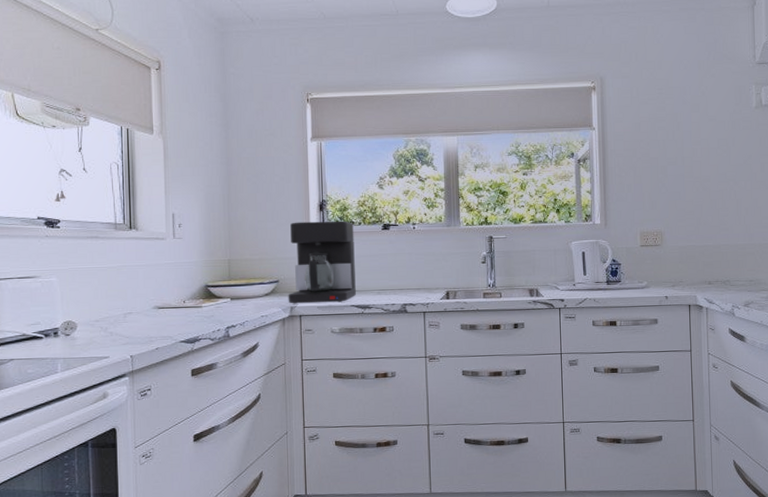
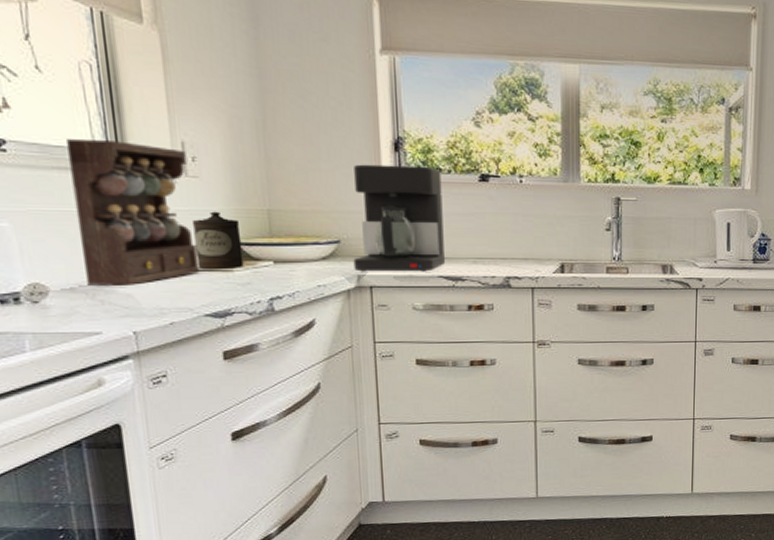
spice rack: none [98,216,179,321] -> present [67,139,200,285]
canister: none [175,263,210,306] -> present [191,211,244,268]

